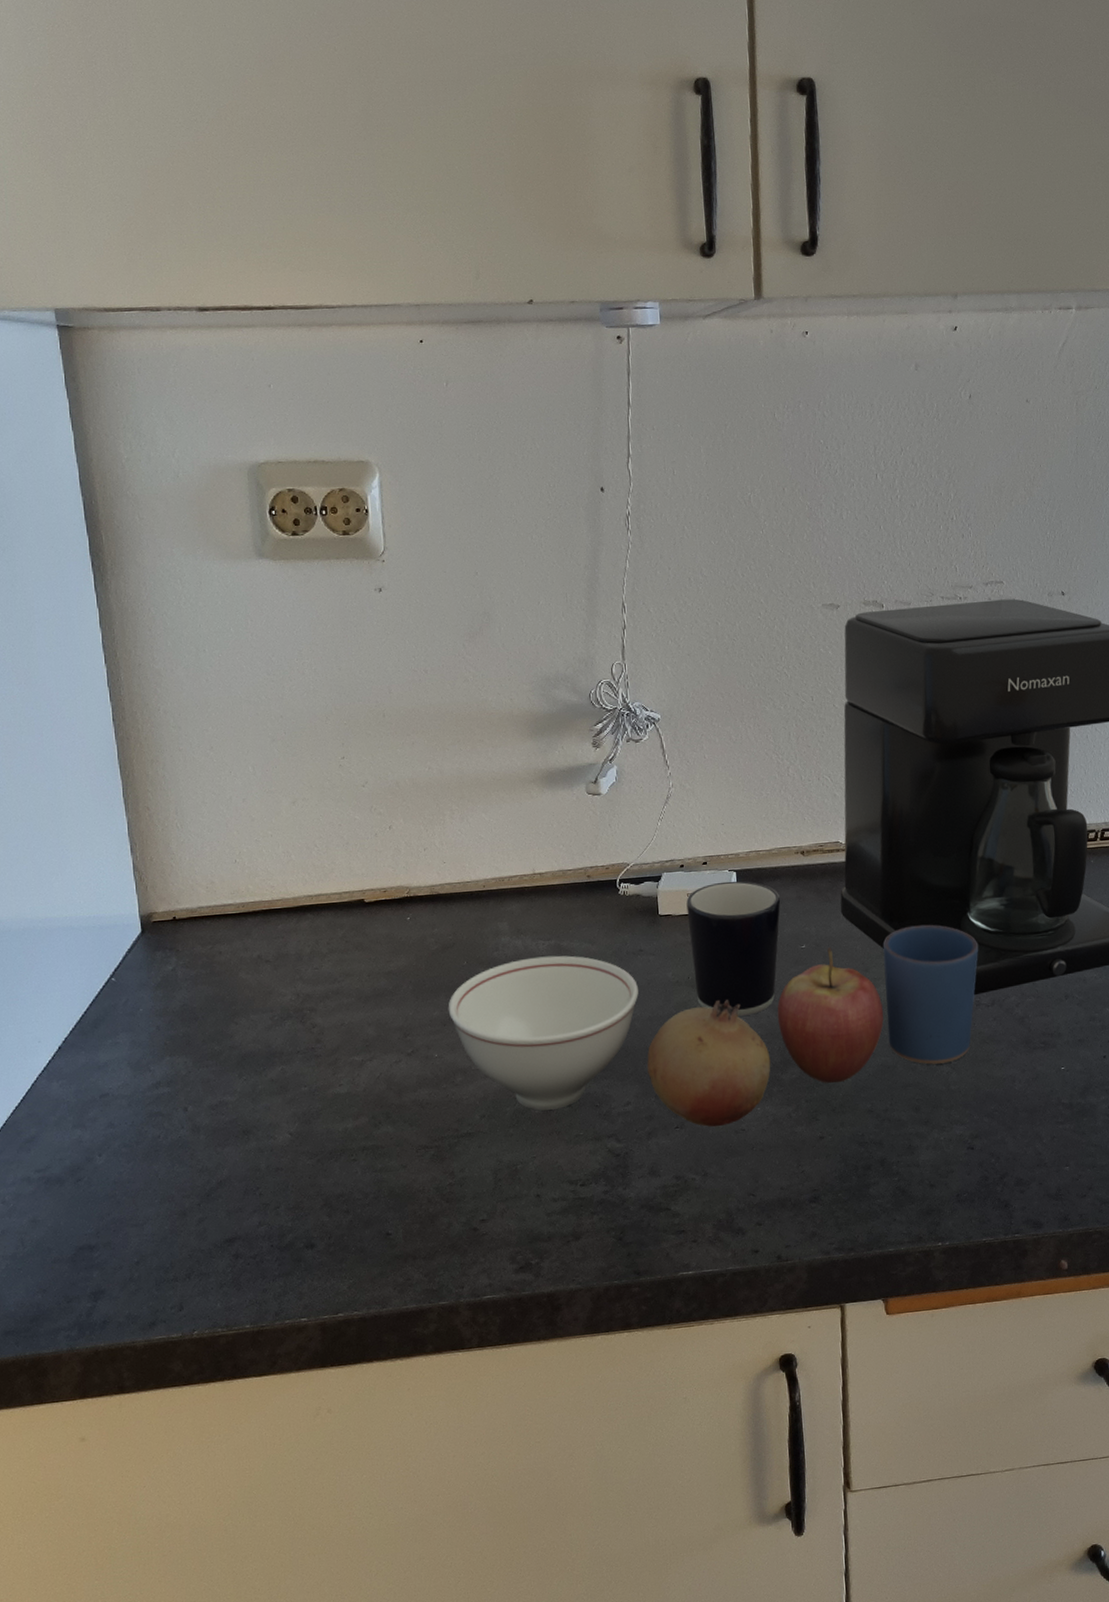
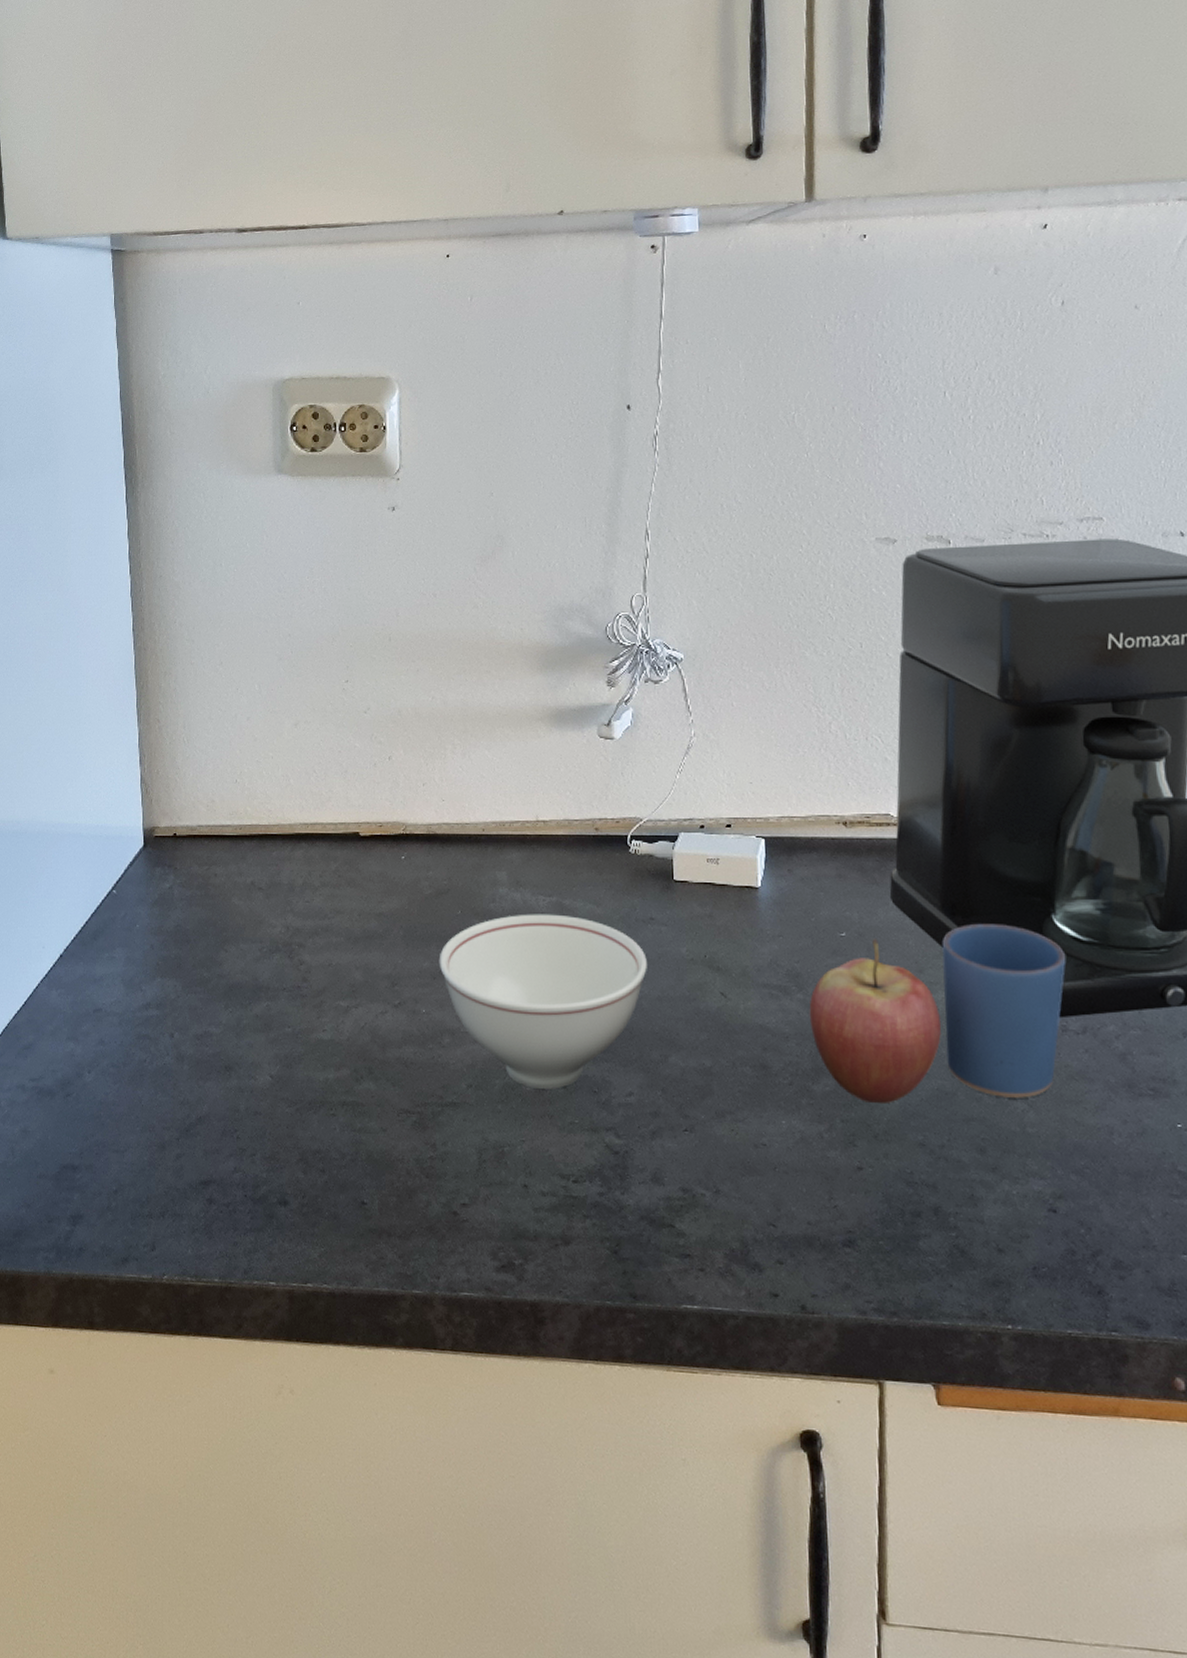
fruit: present [647,1000,771,1127] -> none [654,987,800,1136]
mug: present [686,881,781,1016] -> none [706,849,817,1009]

